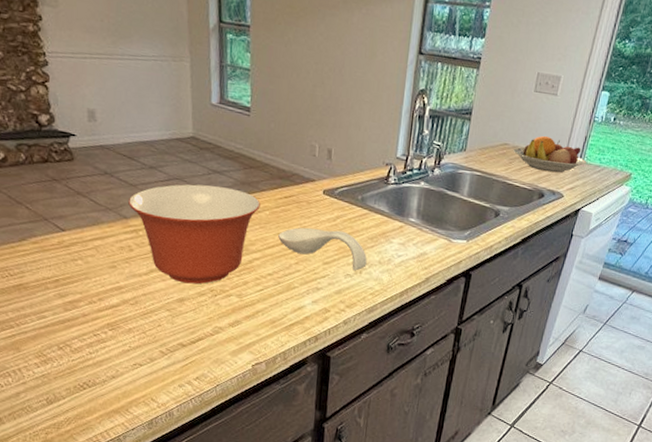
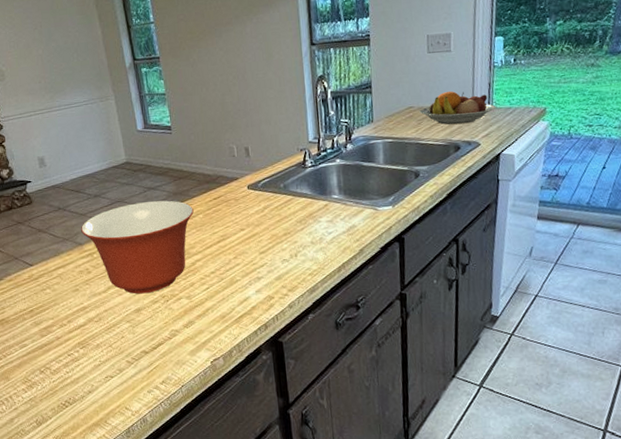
spoon rest: present [278,227,367,271] -> none [214,219,300,255]

